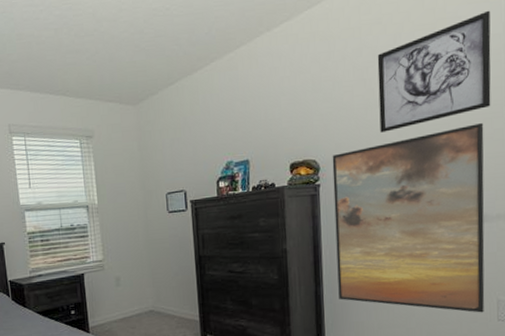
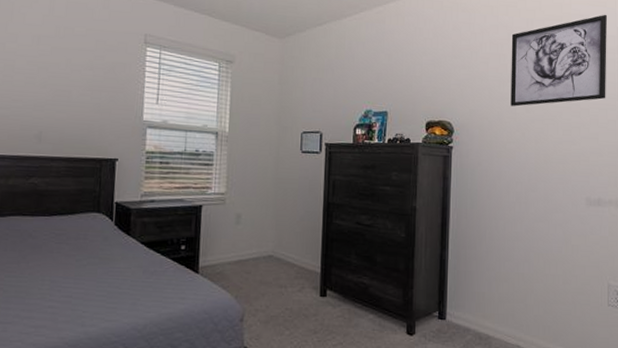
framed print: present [332,123,485,313] -> none [463,112,600,296]

